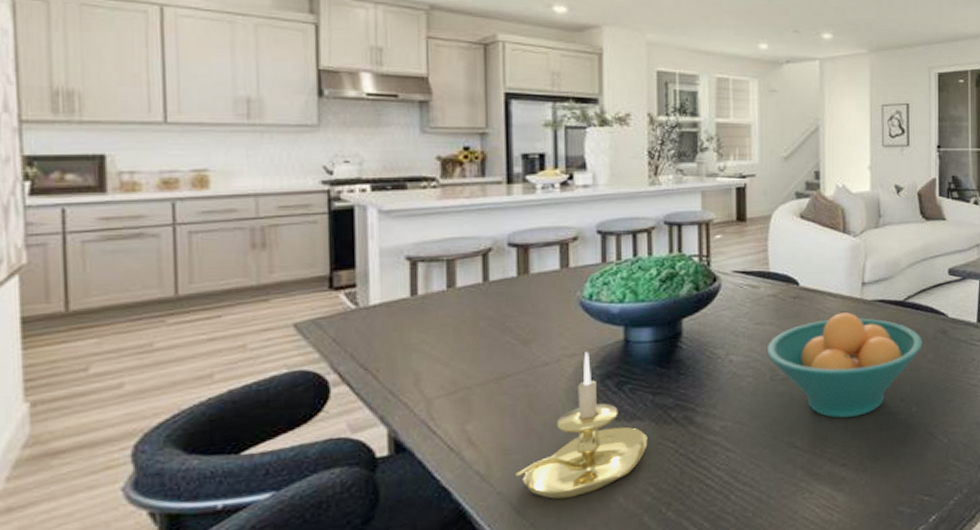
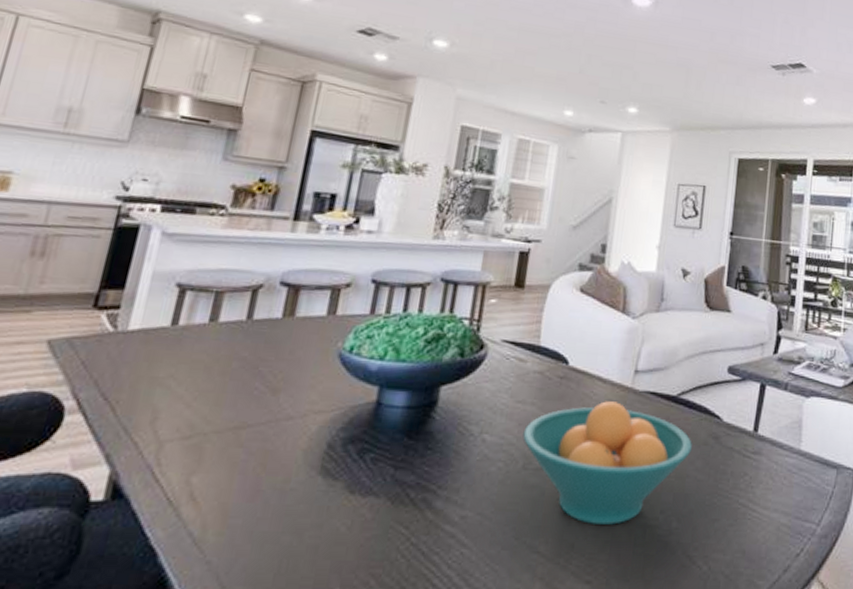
candle holder: present [514,352,648,500] -> none [229,410,380,580]

